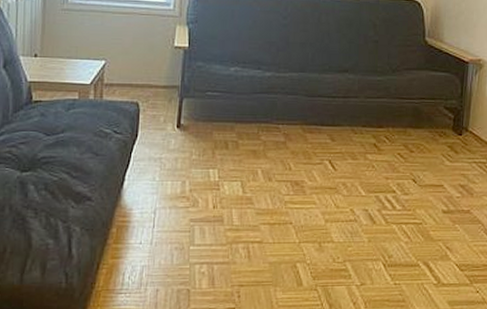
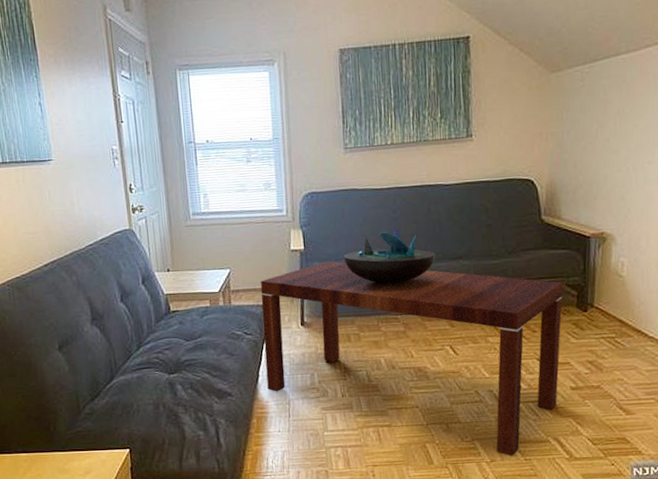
coffee table: none [133,62,441,280] -> present [261,261,563,456]
decorative bowl: none [229,33,322,92] -> present [343,226,436,284]

